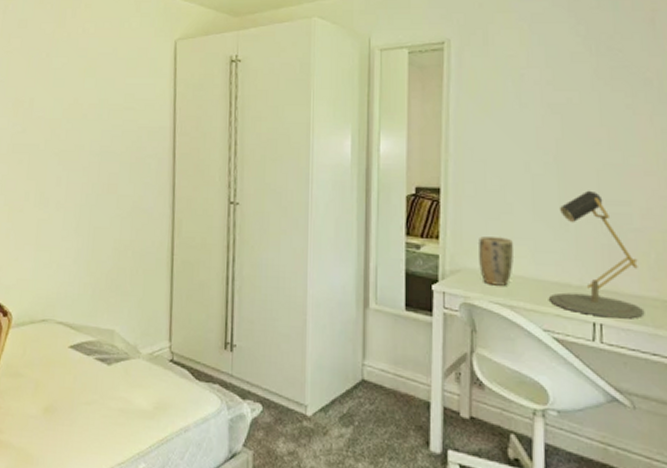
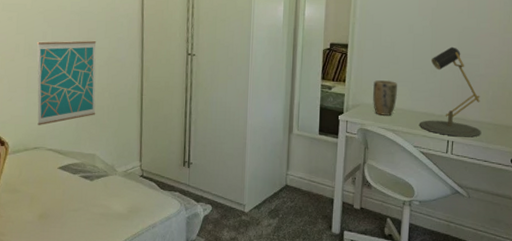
wall art: none [46,187,119,292] -> present [36,41,97,125]

